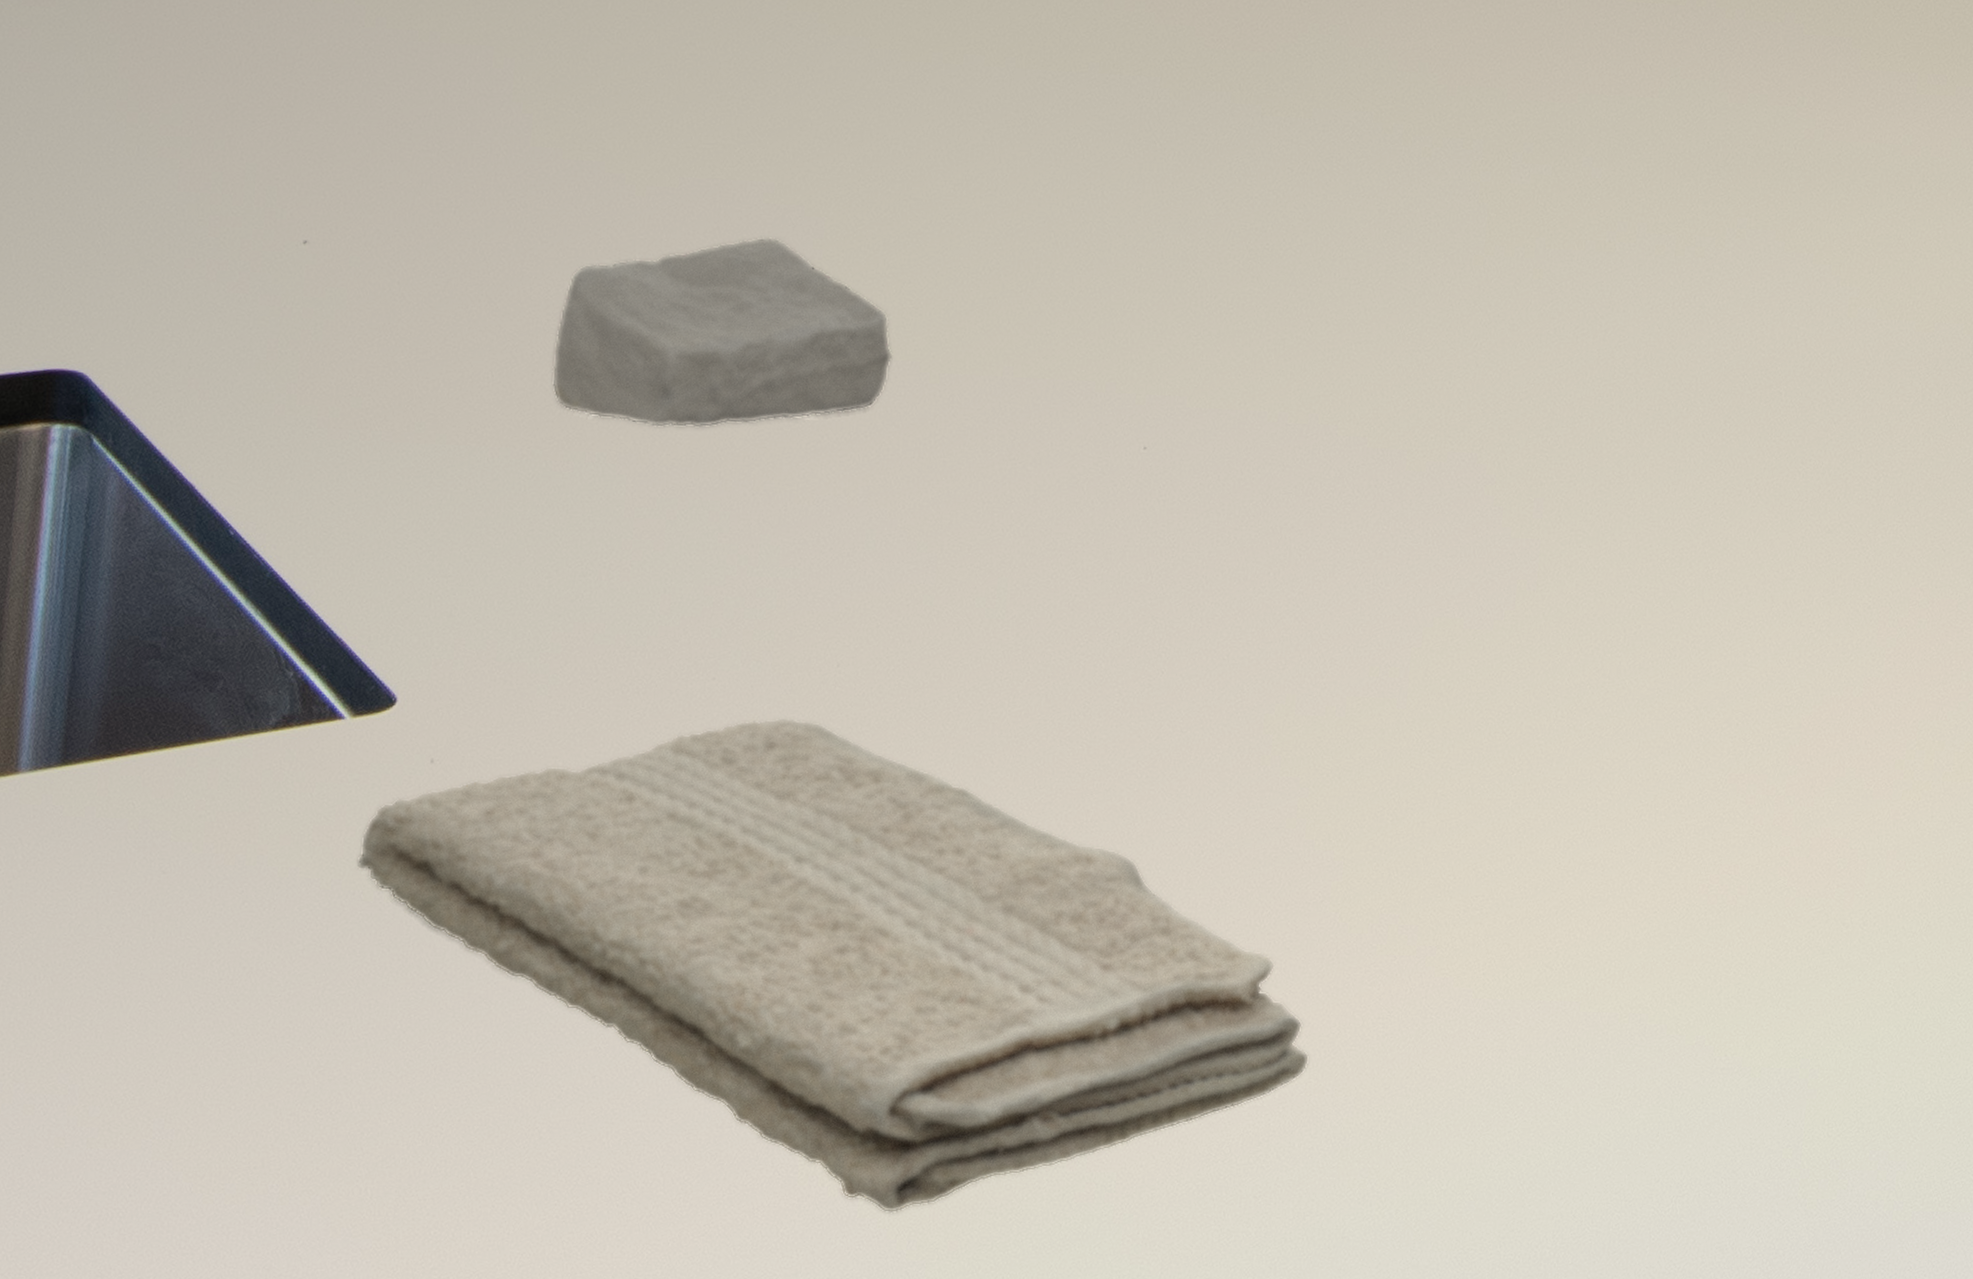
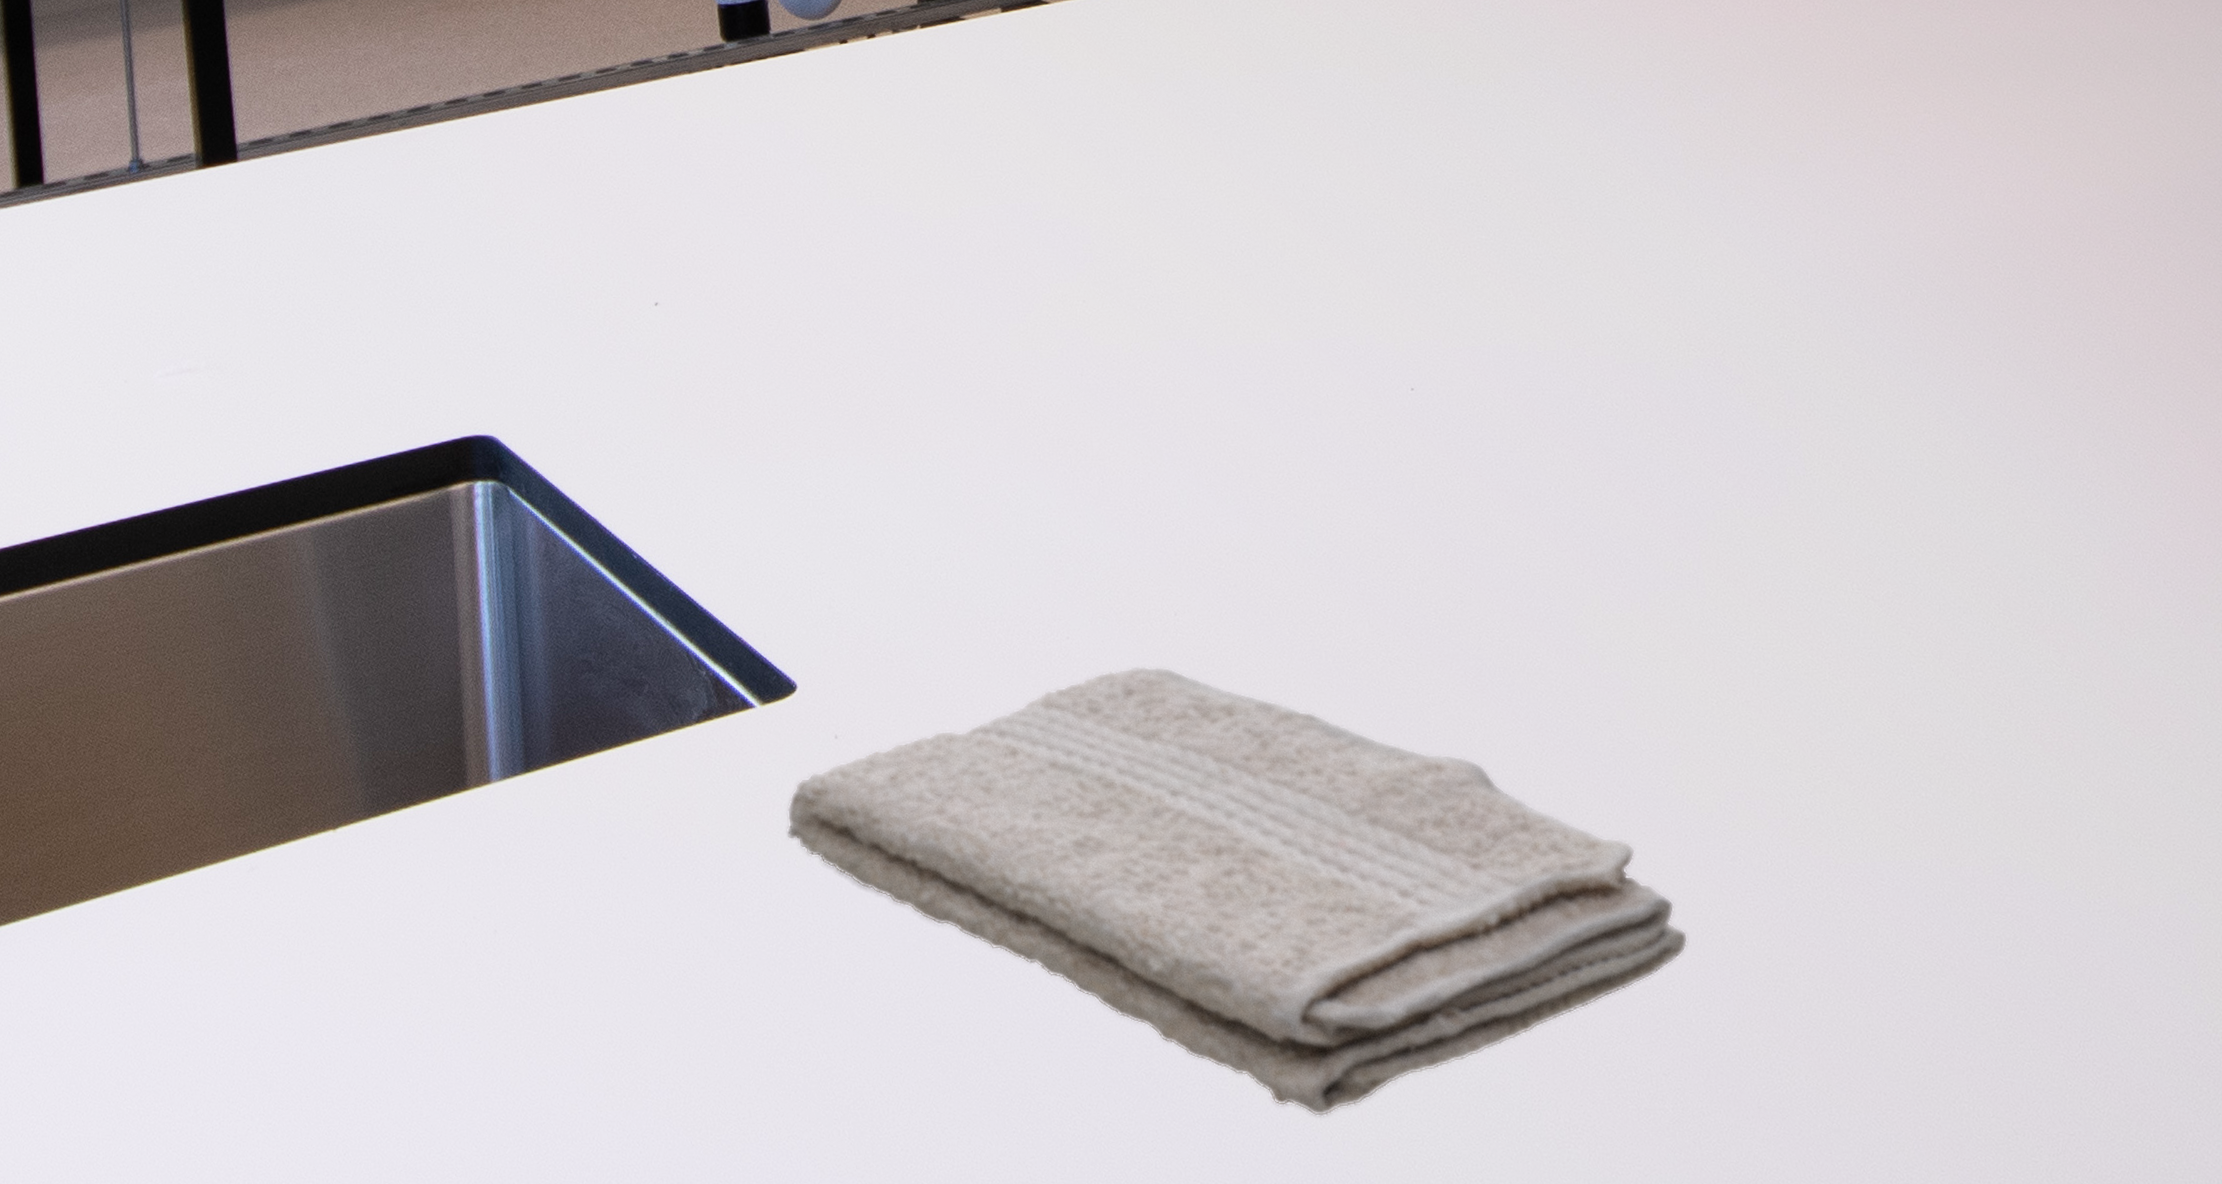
soap bar: present [551,237,893,428] -> none [877,248,1172,424]

